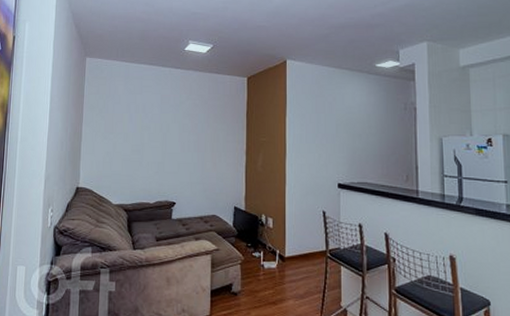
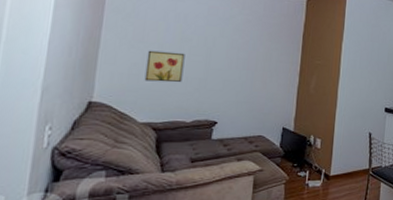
wall art: none [115,140,145,168] -> present [144,50,185,83]

